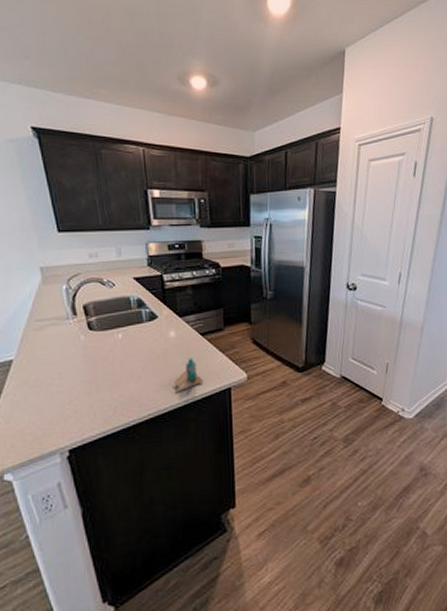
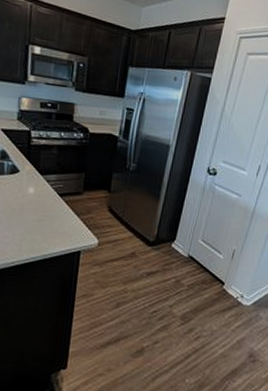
bottle: present [174,357,204,393] -> none [24,216,55,248]

